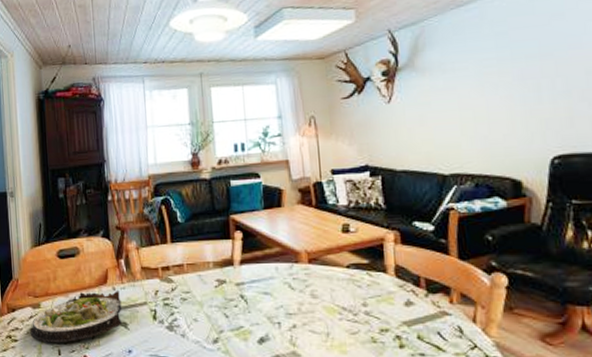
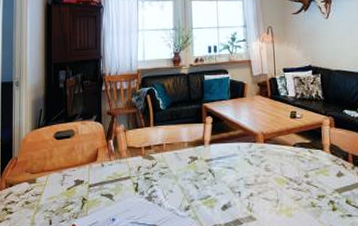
salad plate: present [30,291,122,343] -> none [25,167,109,214]

